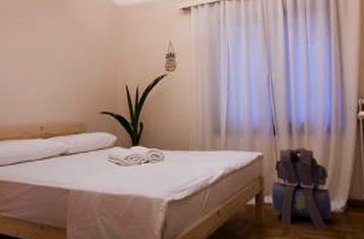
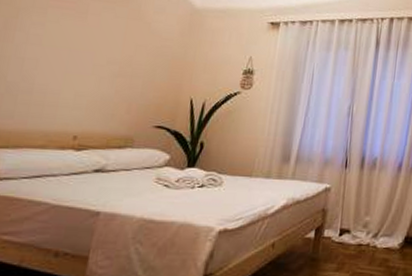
backpack: present [271,148,332,229] -> none [330,182,392,264]

